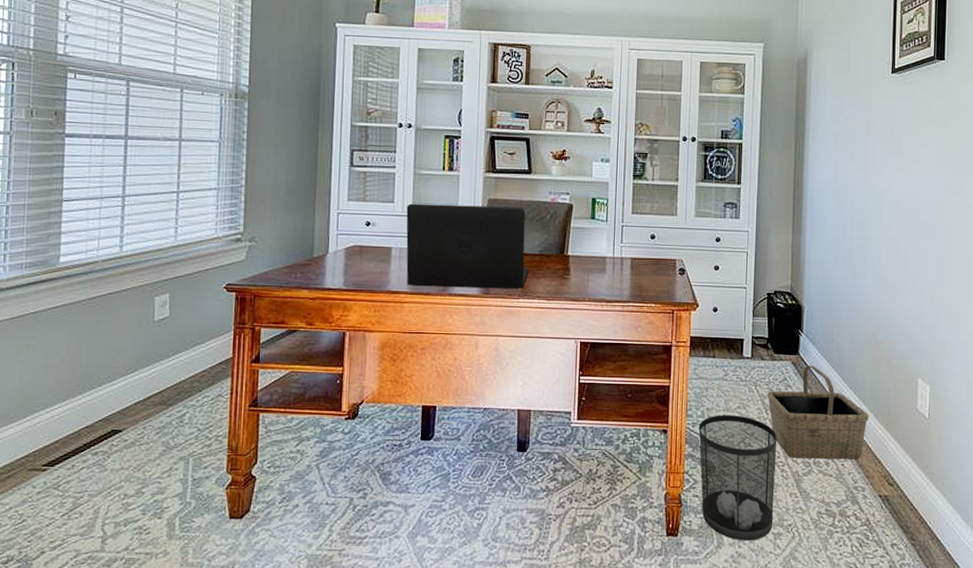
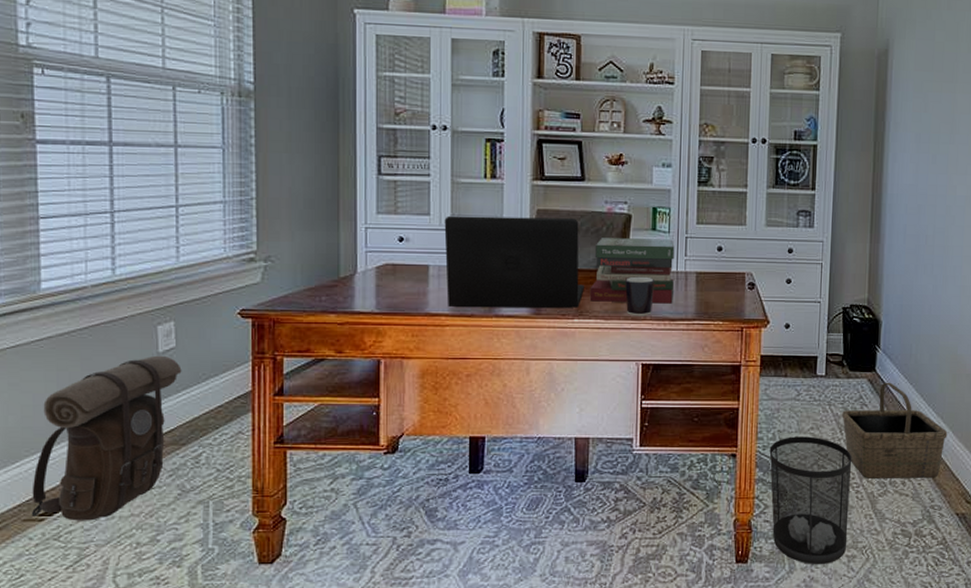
backpack: none [36,323,173,473] -> present [31,355,182,521]
books: none [534,225,612,287] -> present [589,238,675,304]
mug: none [566,260,594,298] -> present [625,276,655,316]

